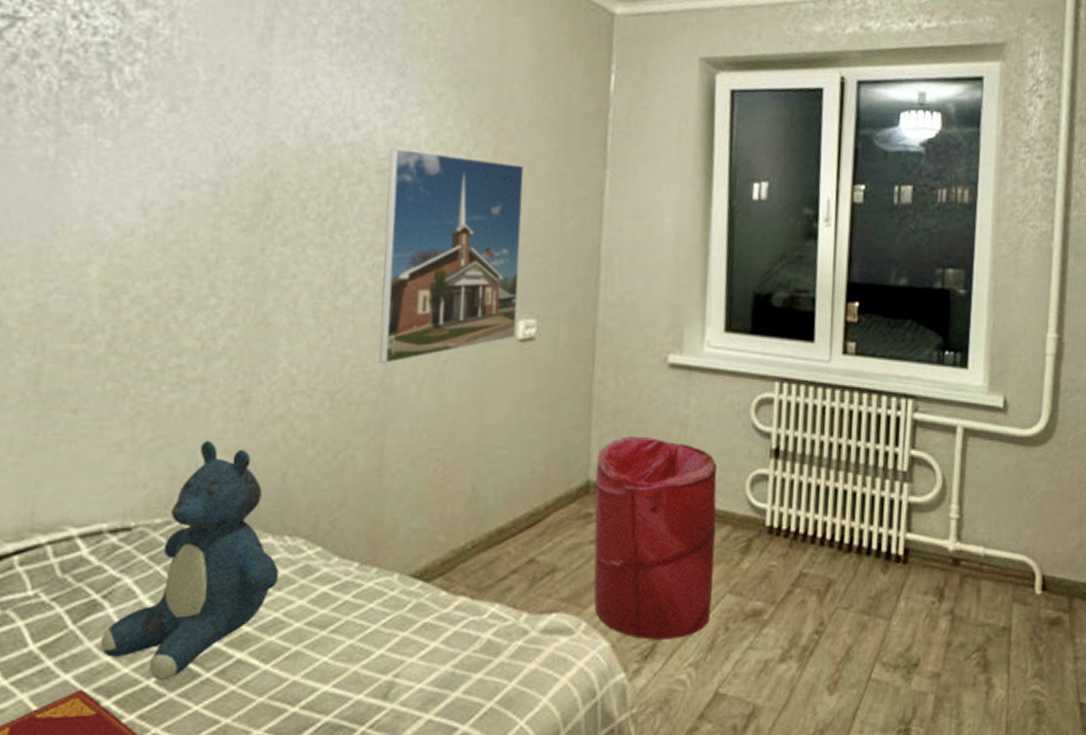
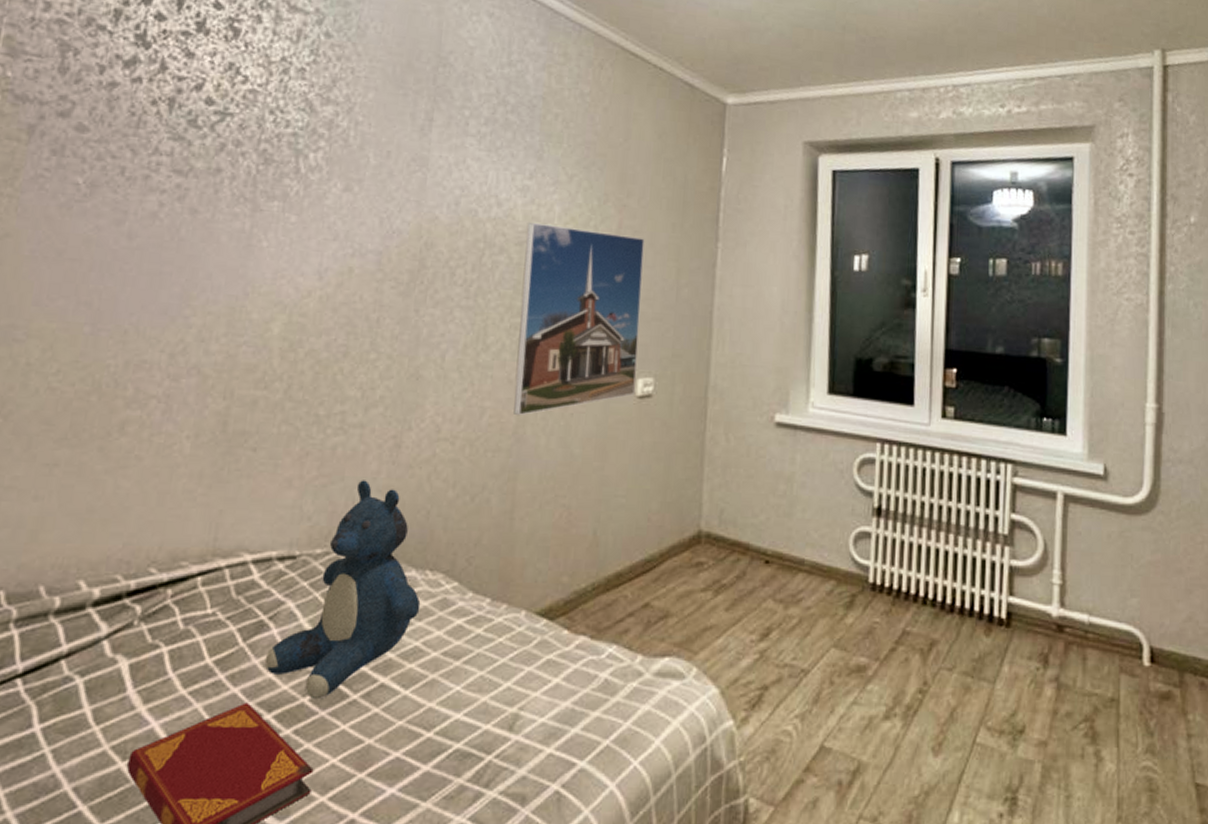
laundry hamper: present [594,436,717,640] -> none [704,490,821,689]

